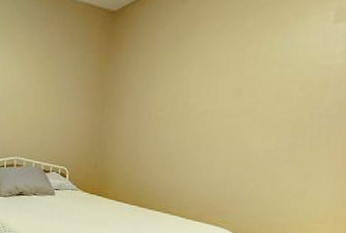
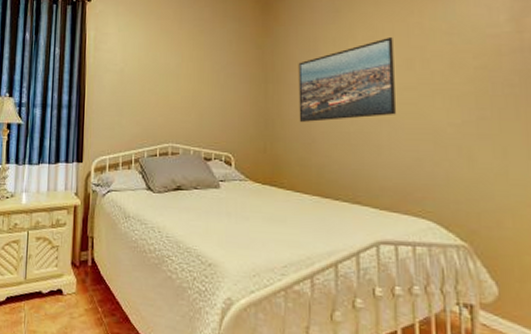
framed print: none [128,67,227,143] -> present [298,37,396,122]

